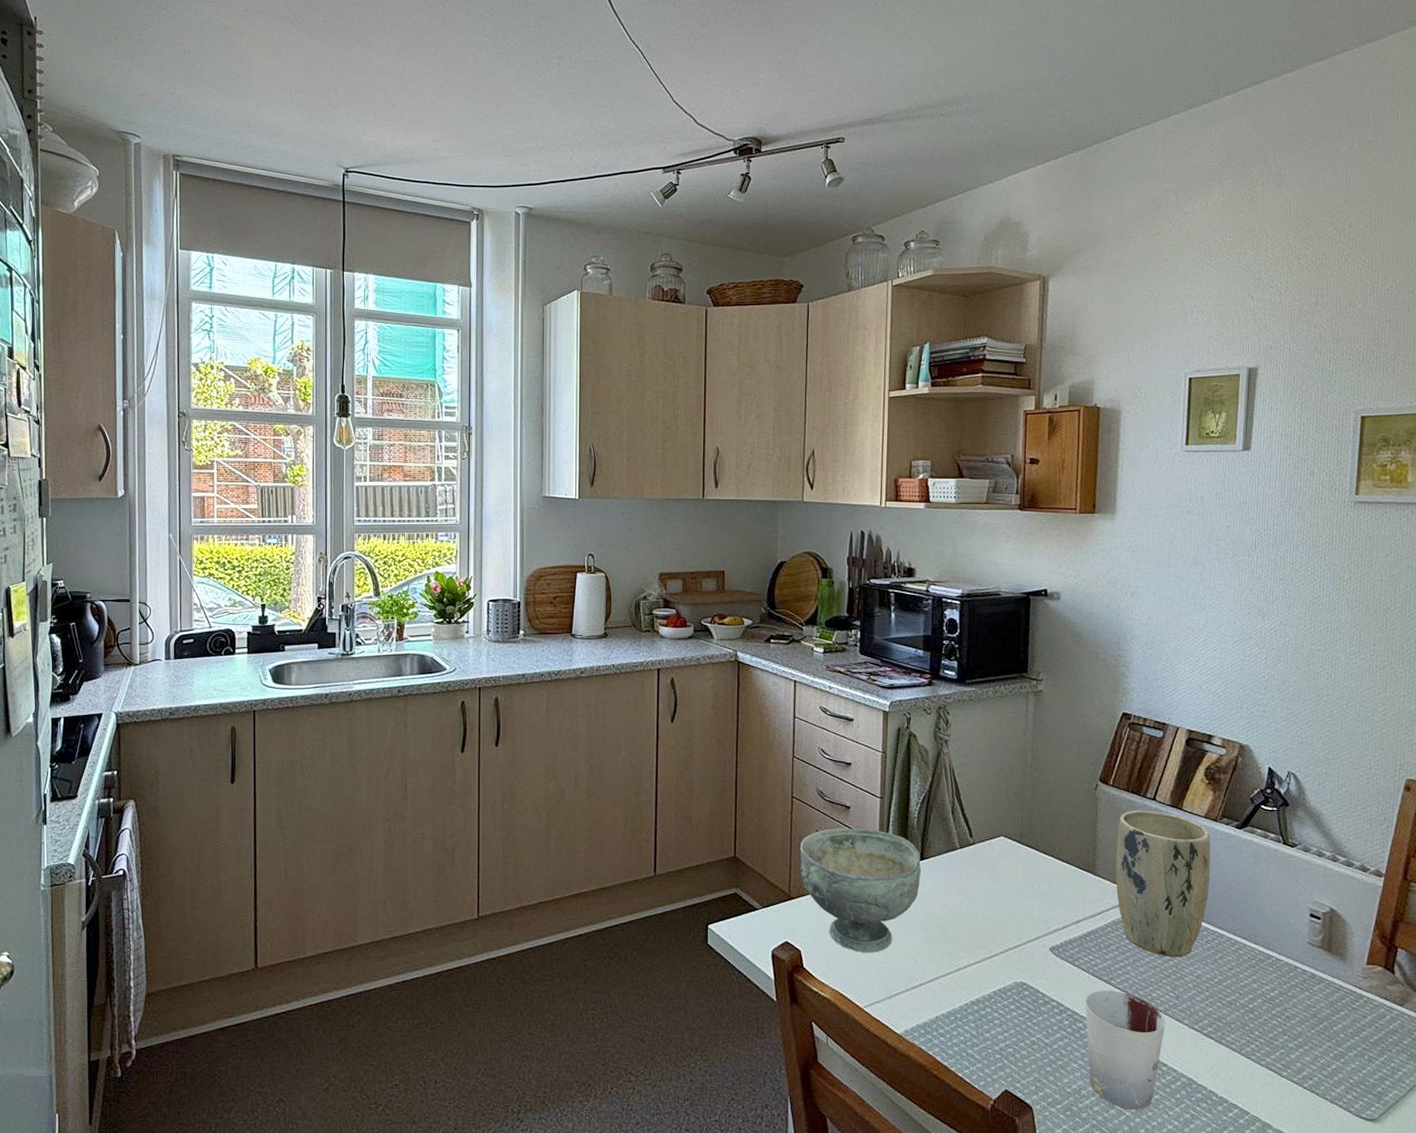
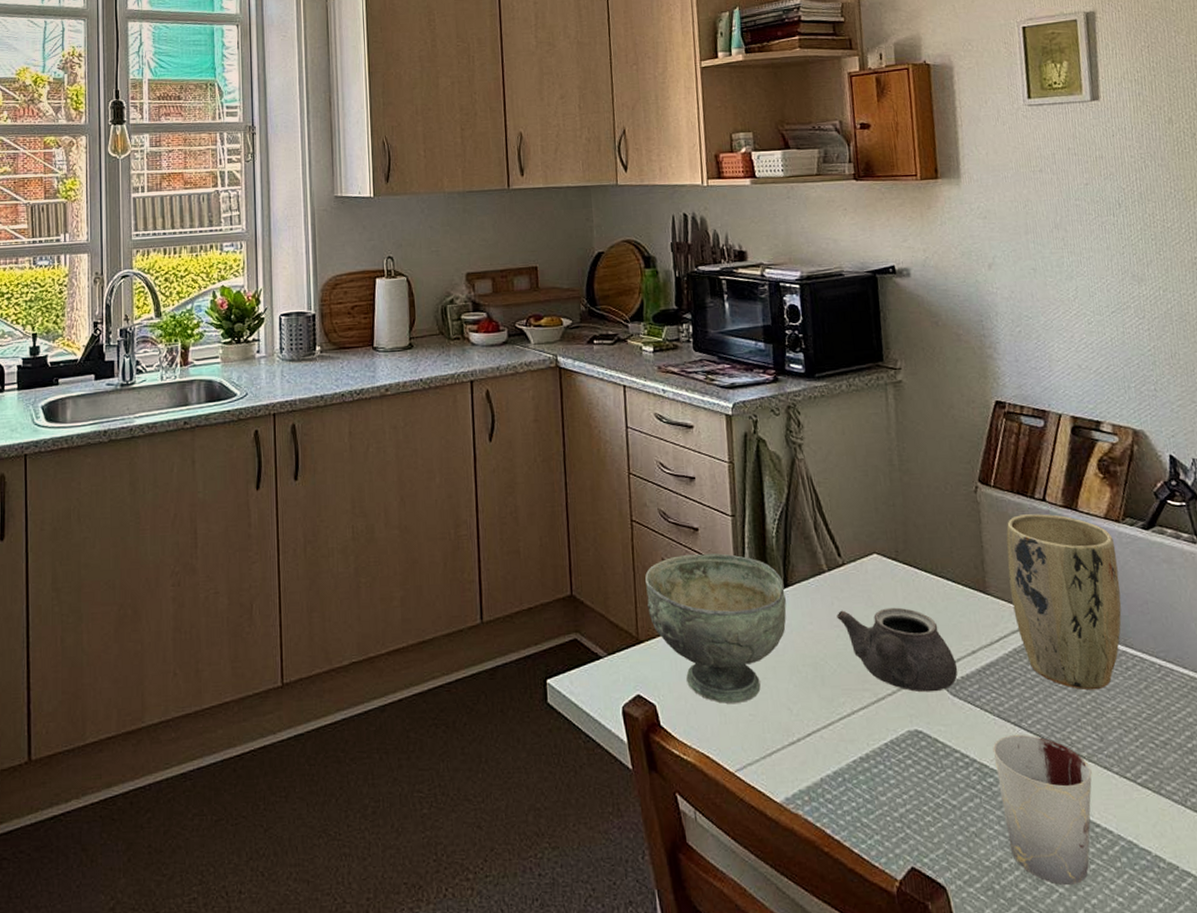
teapot: none [964,881,1063,952] -> present [837,607,958,693]

